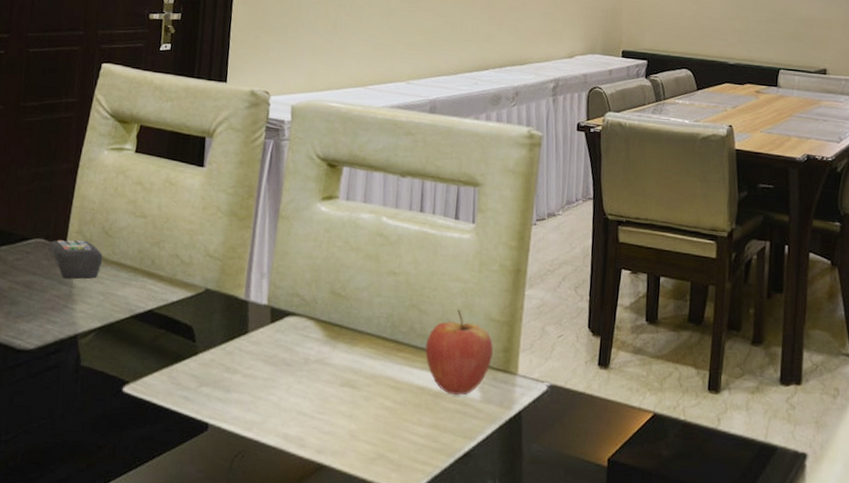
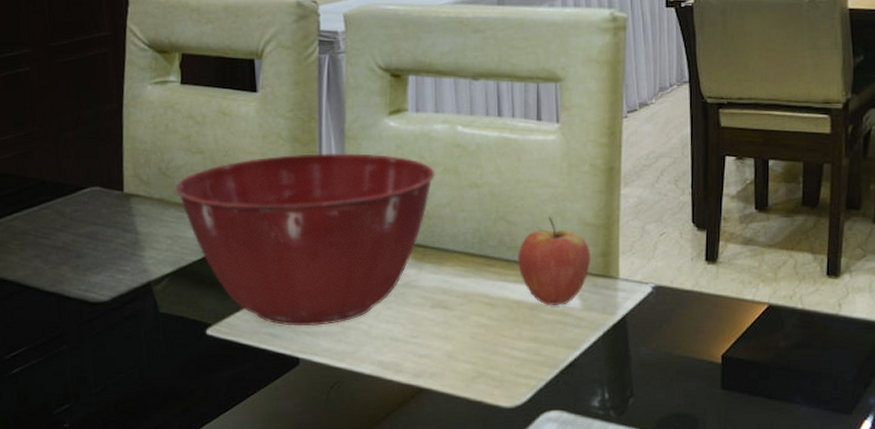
remote control: present [48,239,102,280] -> none [105,183,164,226]
mixing bowl: none [114,227,358,393] -> present [175,153,435,326]

